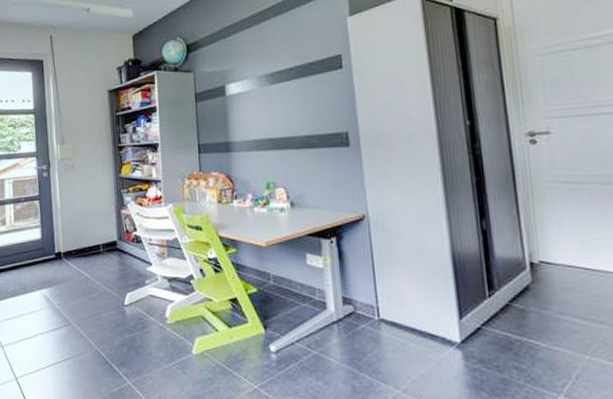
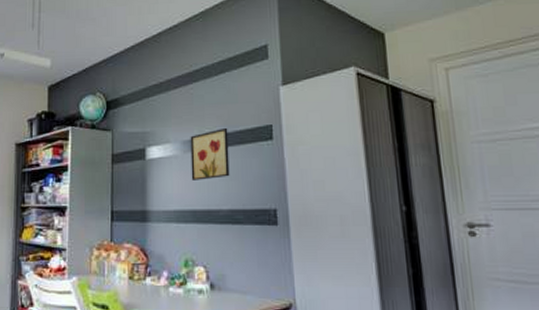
wall art: none [265,60,304,112] -> present [190,127,230,180]

